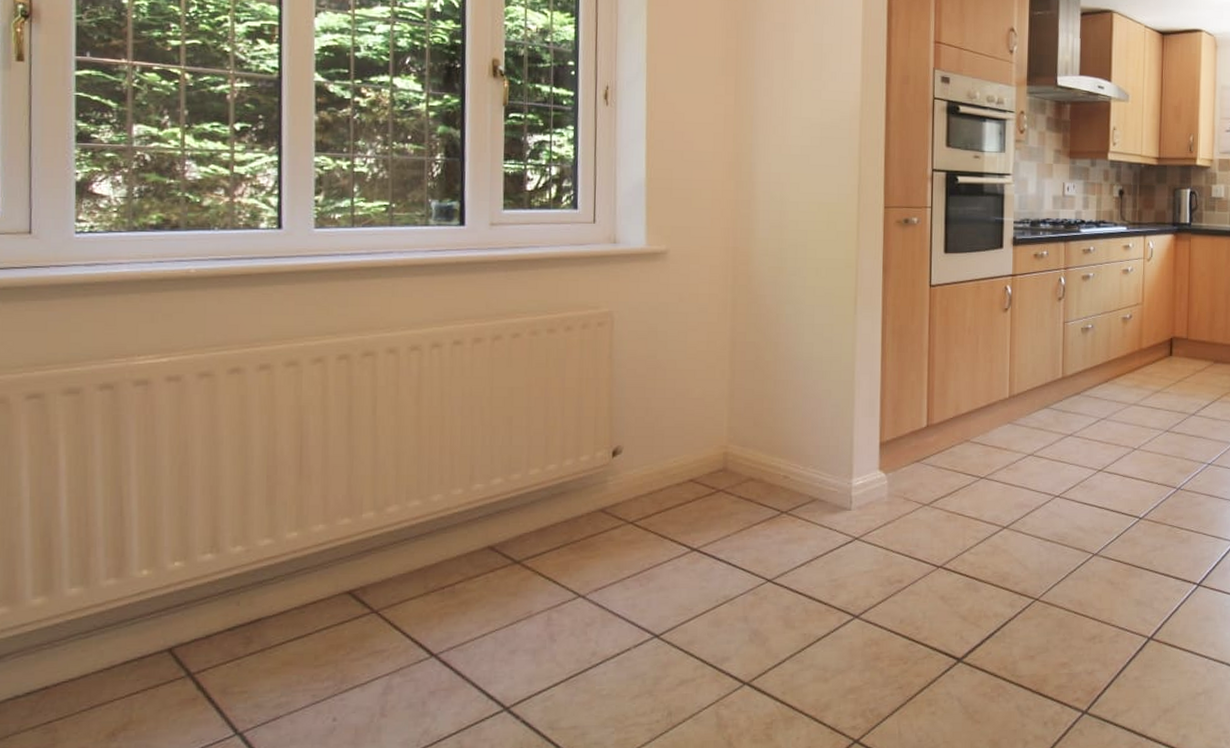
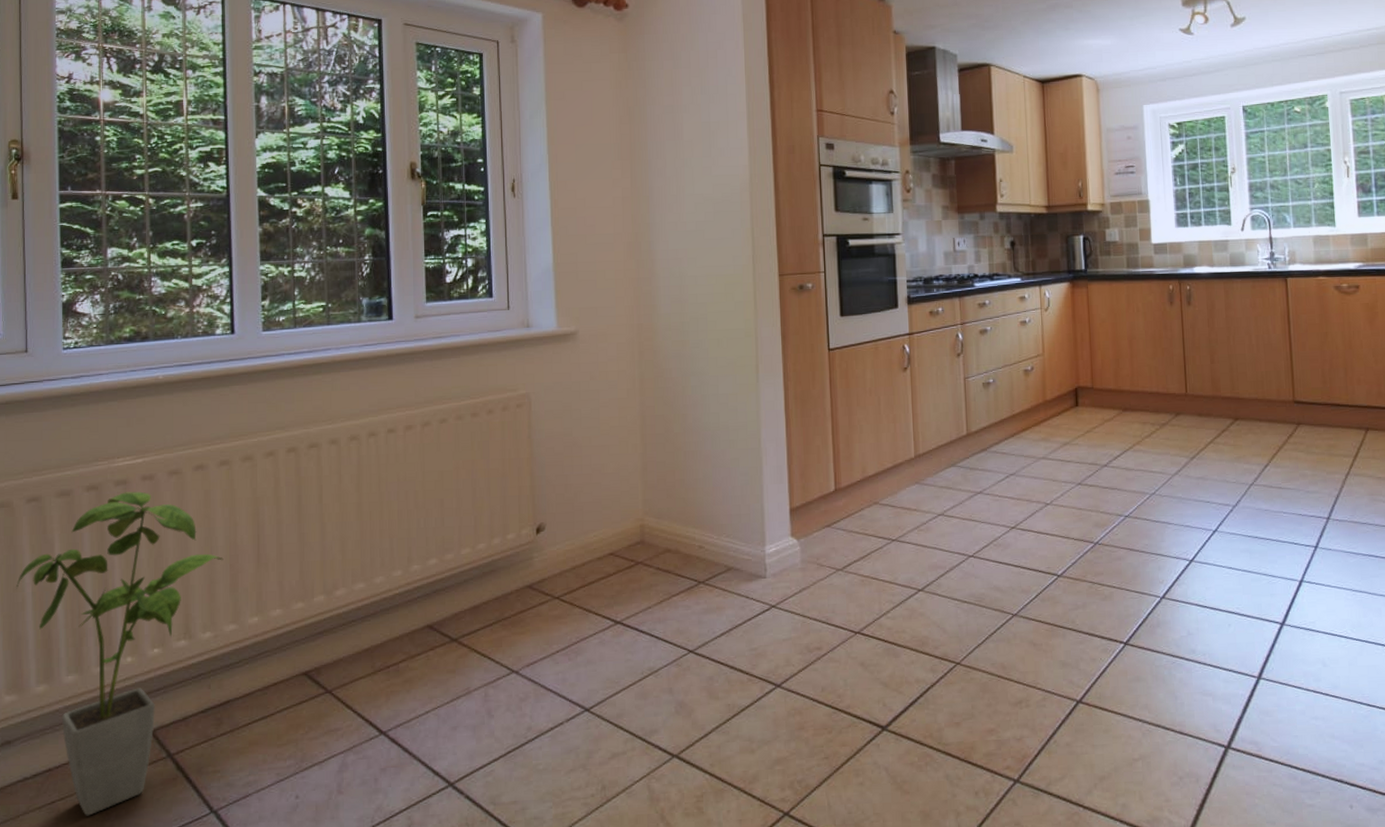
house plant: none [11,393,260,737] -> present [16,491,224,816]

